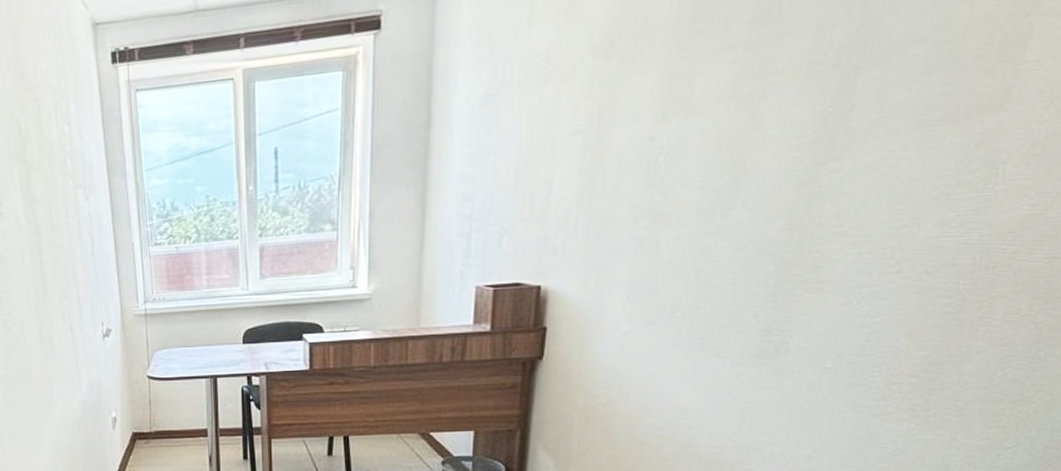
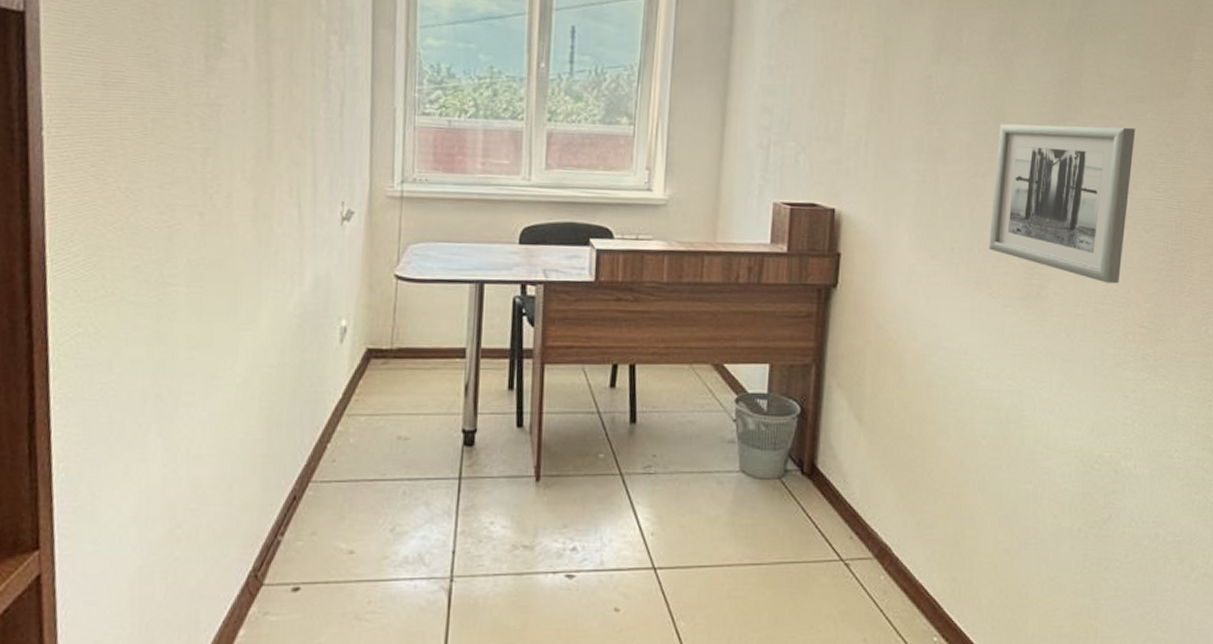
wall art: none [718,157,926,334] -> present [989,123,1136,284]

